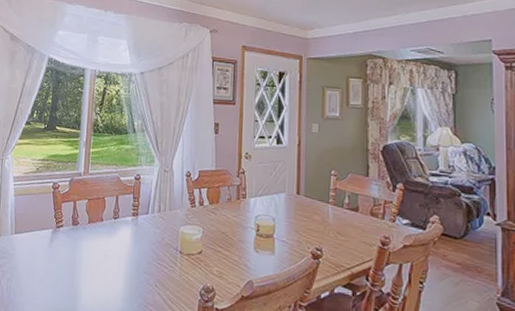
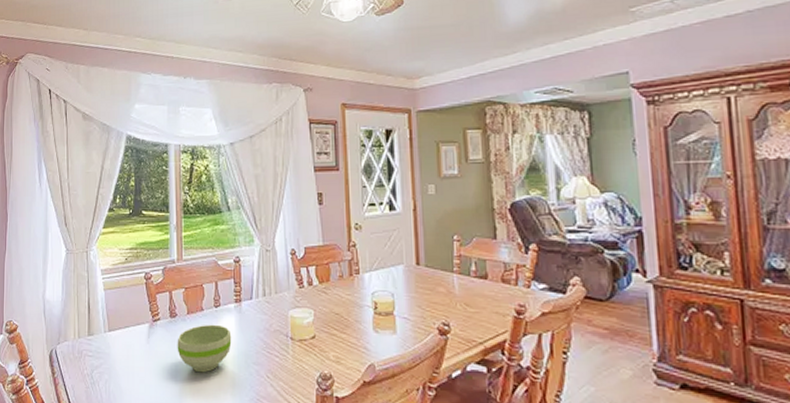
bowl: none [76,234,127,278] -> present [177,324,232,373]

